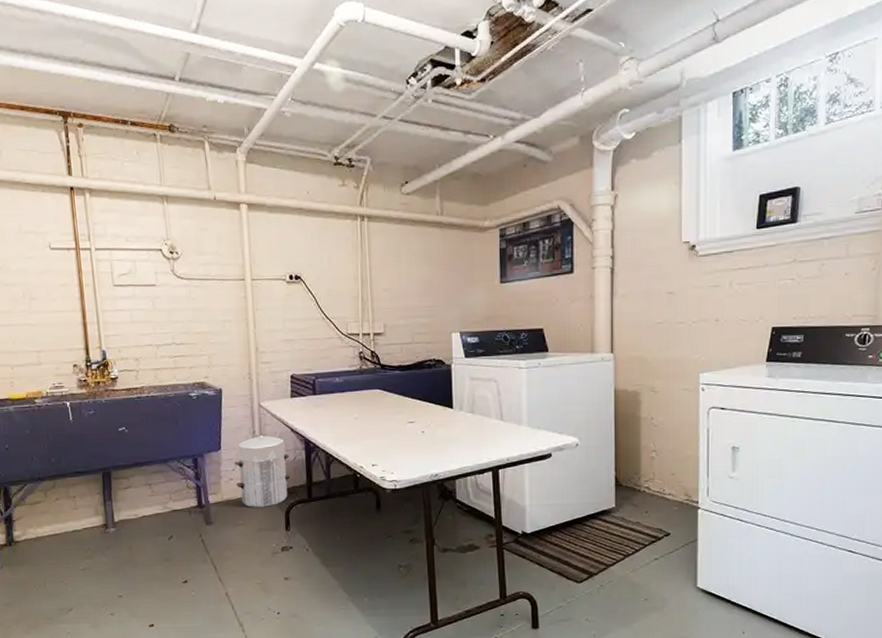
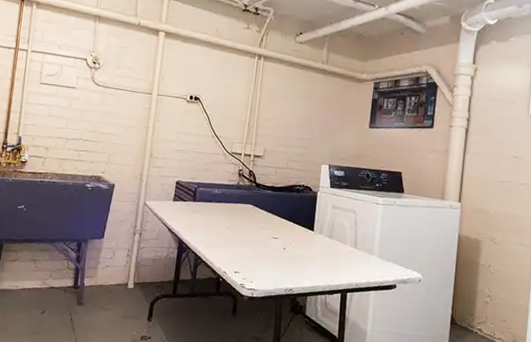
waste bin: present [235,433,291,507] -> none [111,229,163,297]

